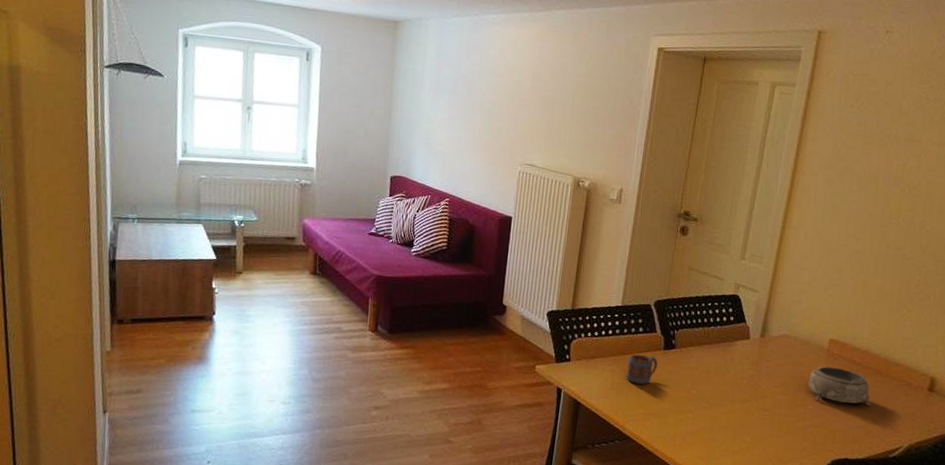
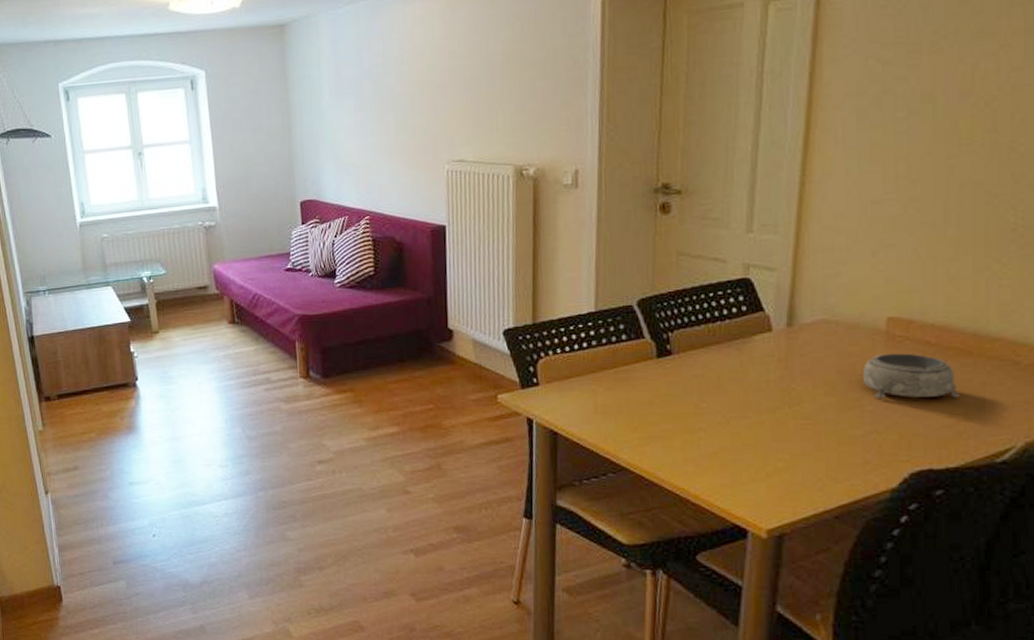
mug: present [626,354,658,385] -> none [611,367,652,403]

